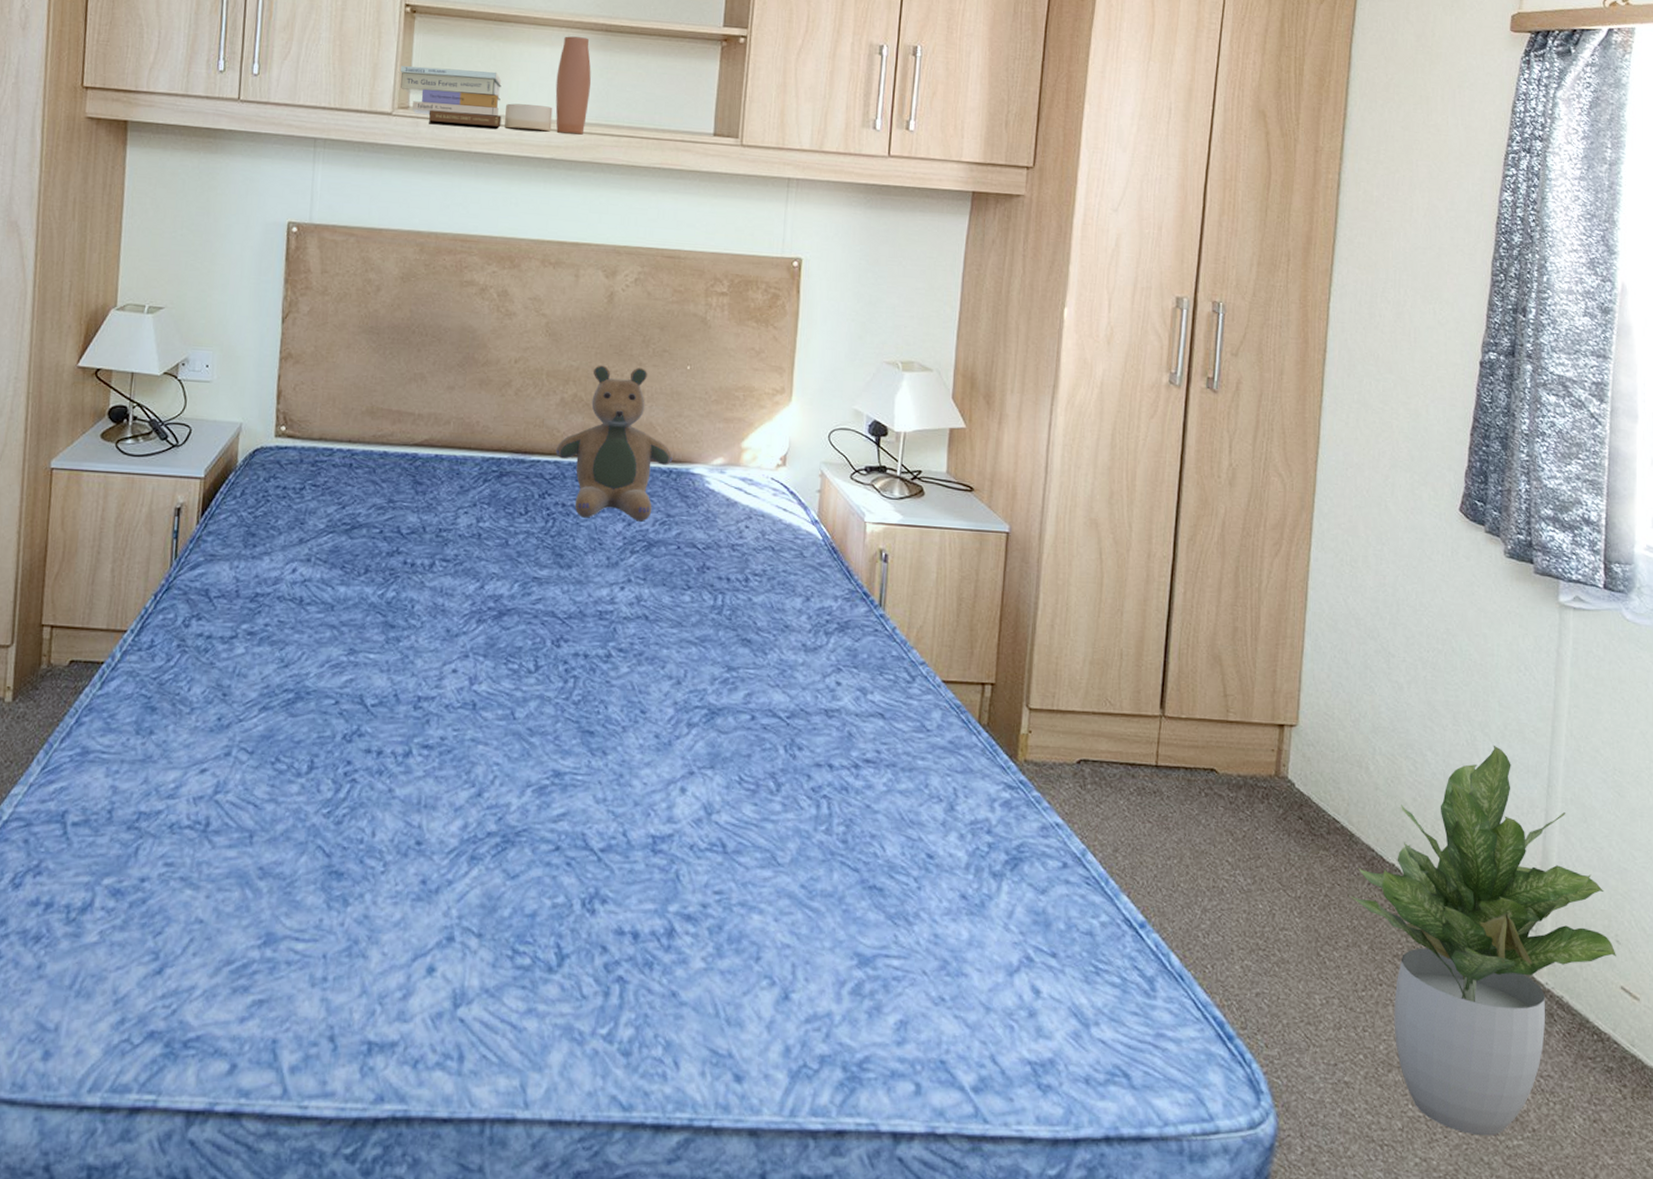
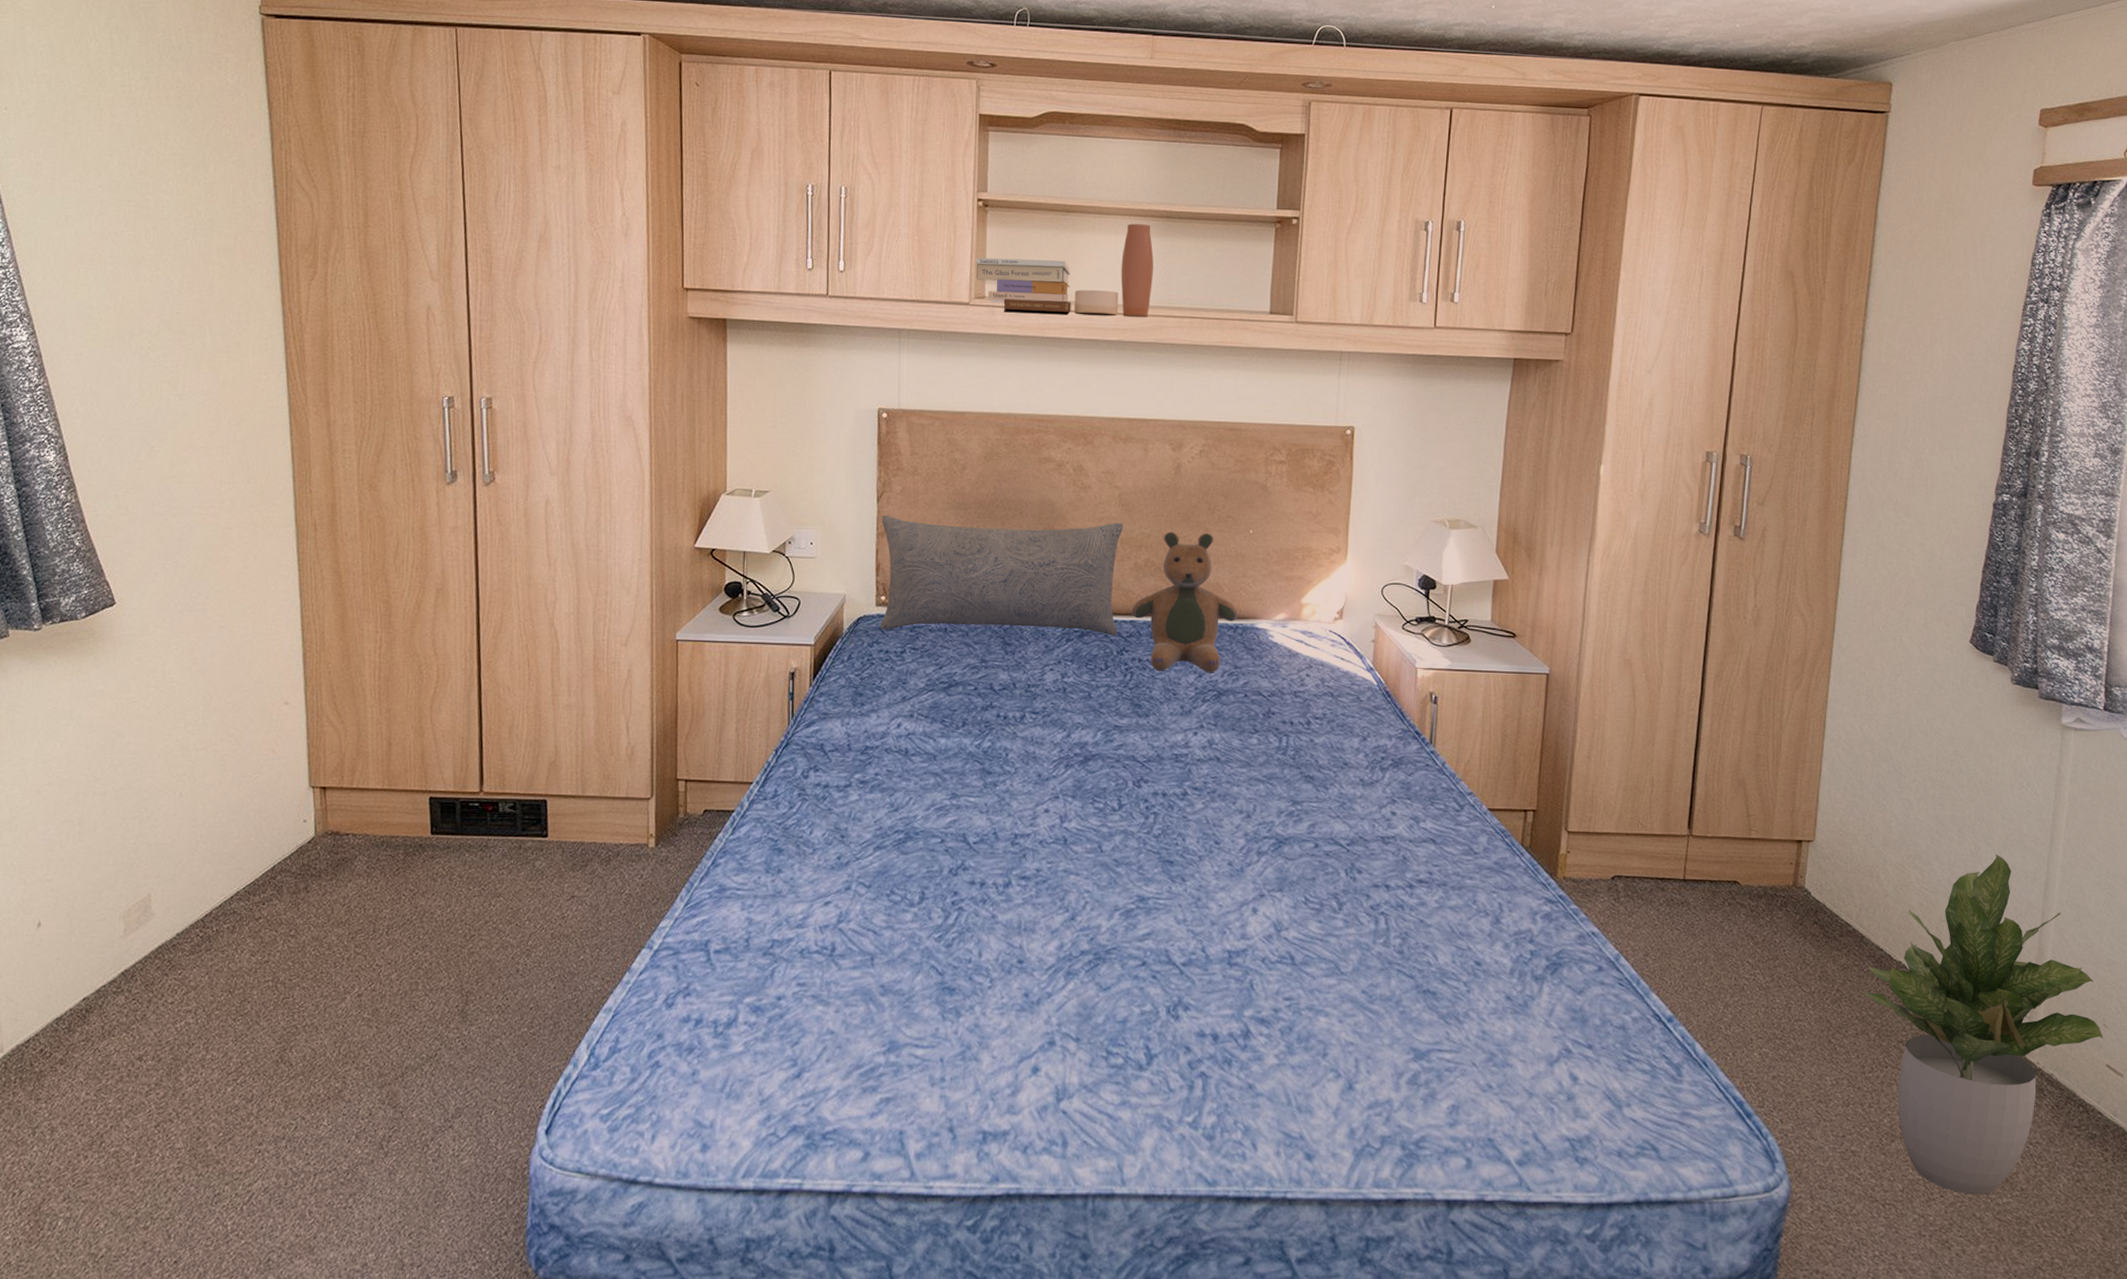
pillow: none [279,338,550,478] -> present [880,515,1123,636]

